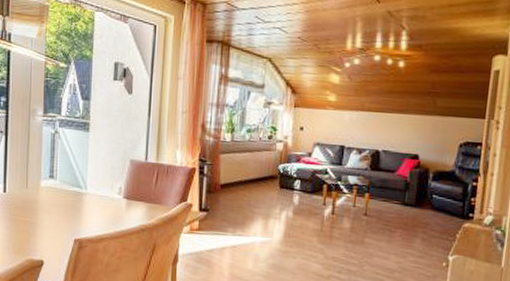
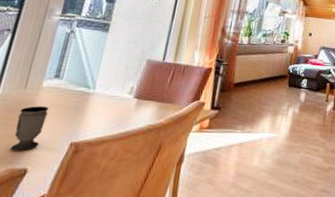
cup: none [26,204,50,245] -> present [10,106,49,150]

